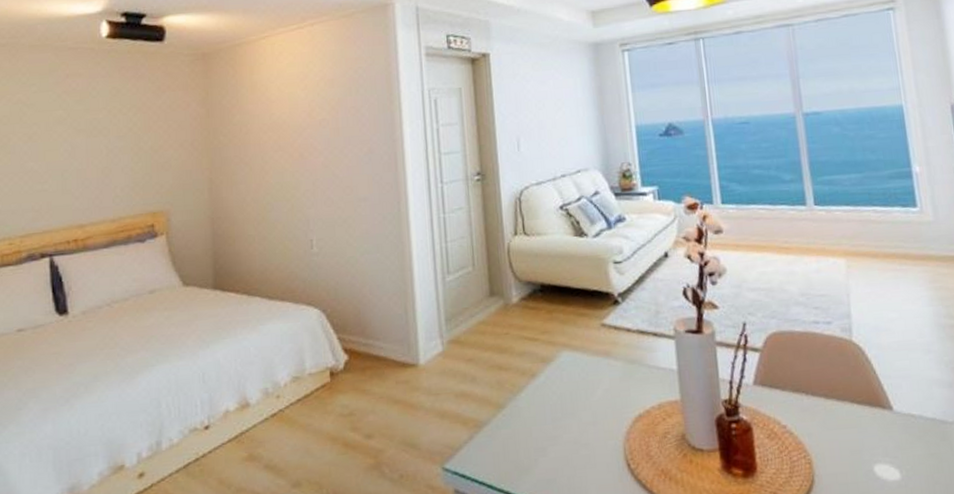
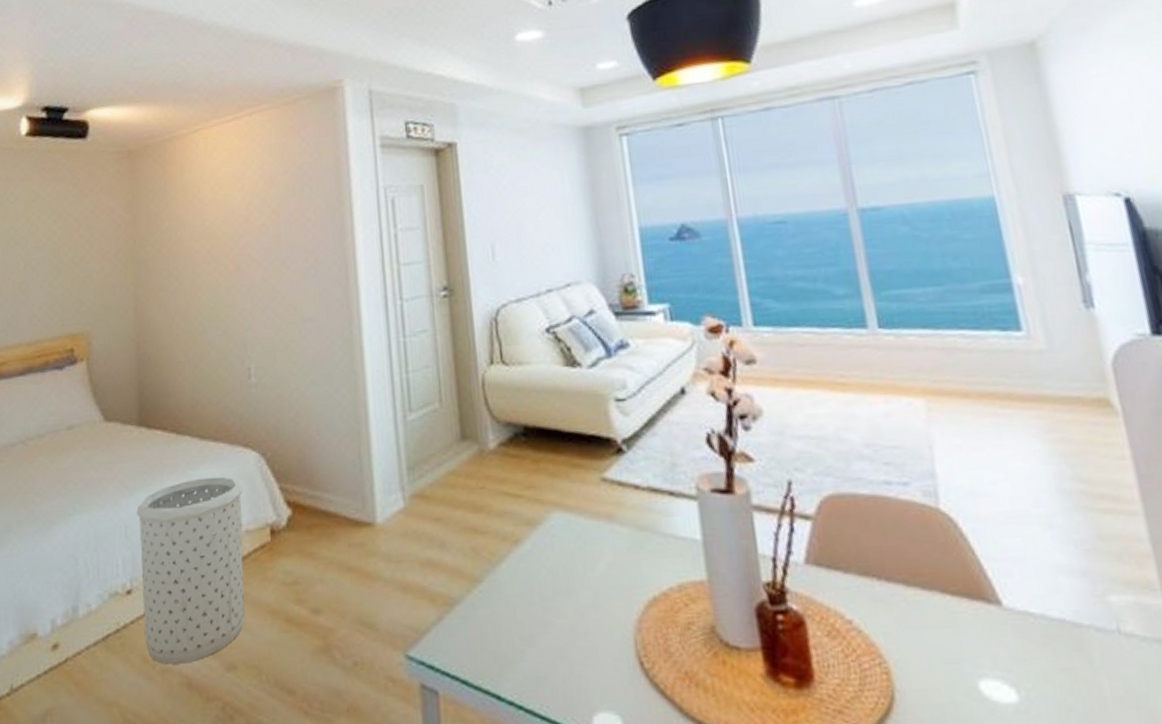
laundry basket: none [212,330,308,485] -> present [136,476,245,665]

